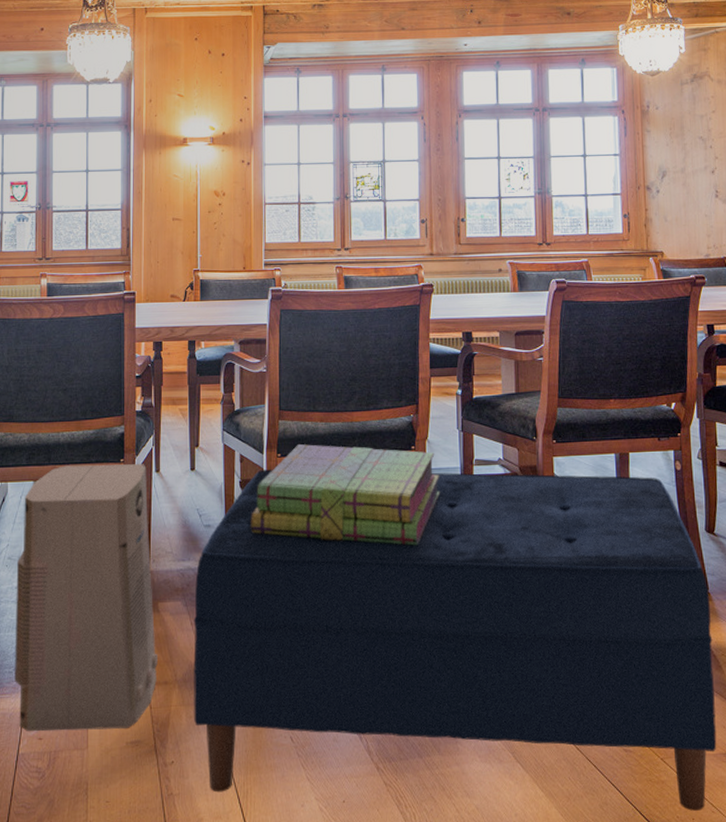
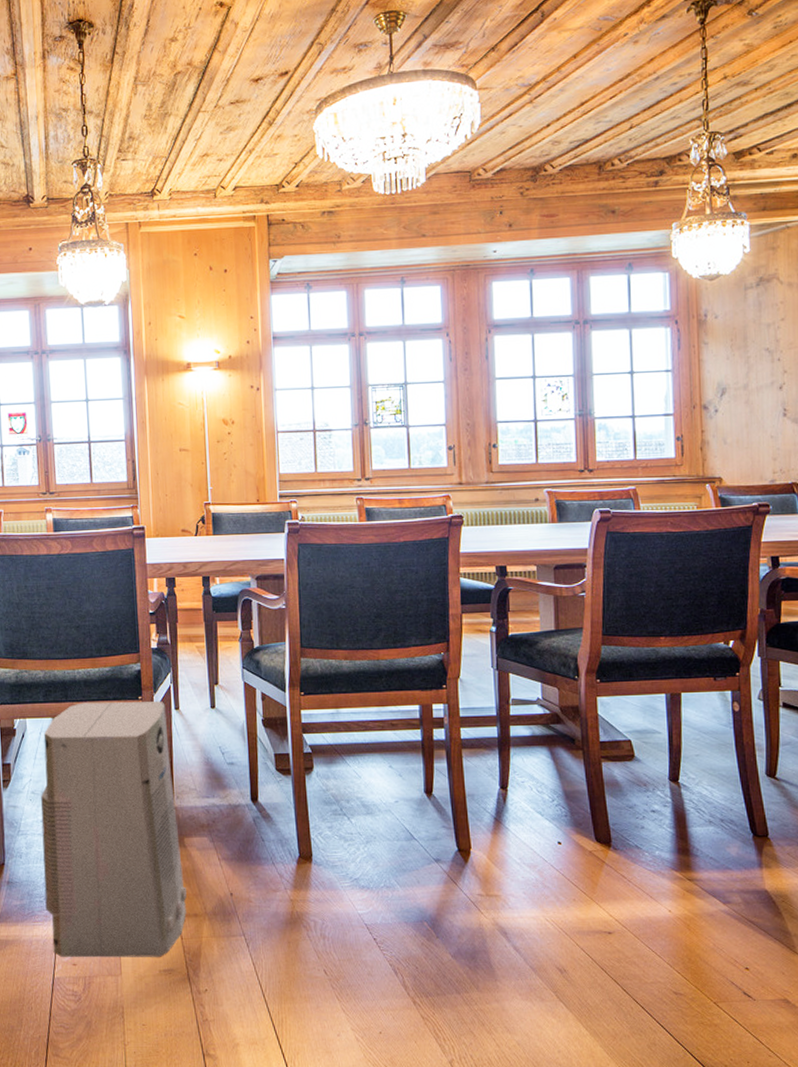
bench: present [193,469,717,811] -> none [220,708,775,1054]
stack of books: present [251,444,440,546] -> none [275,682,474,786]

